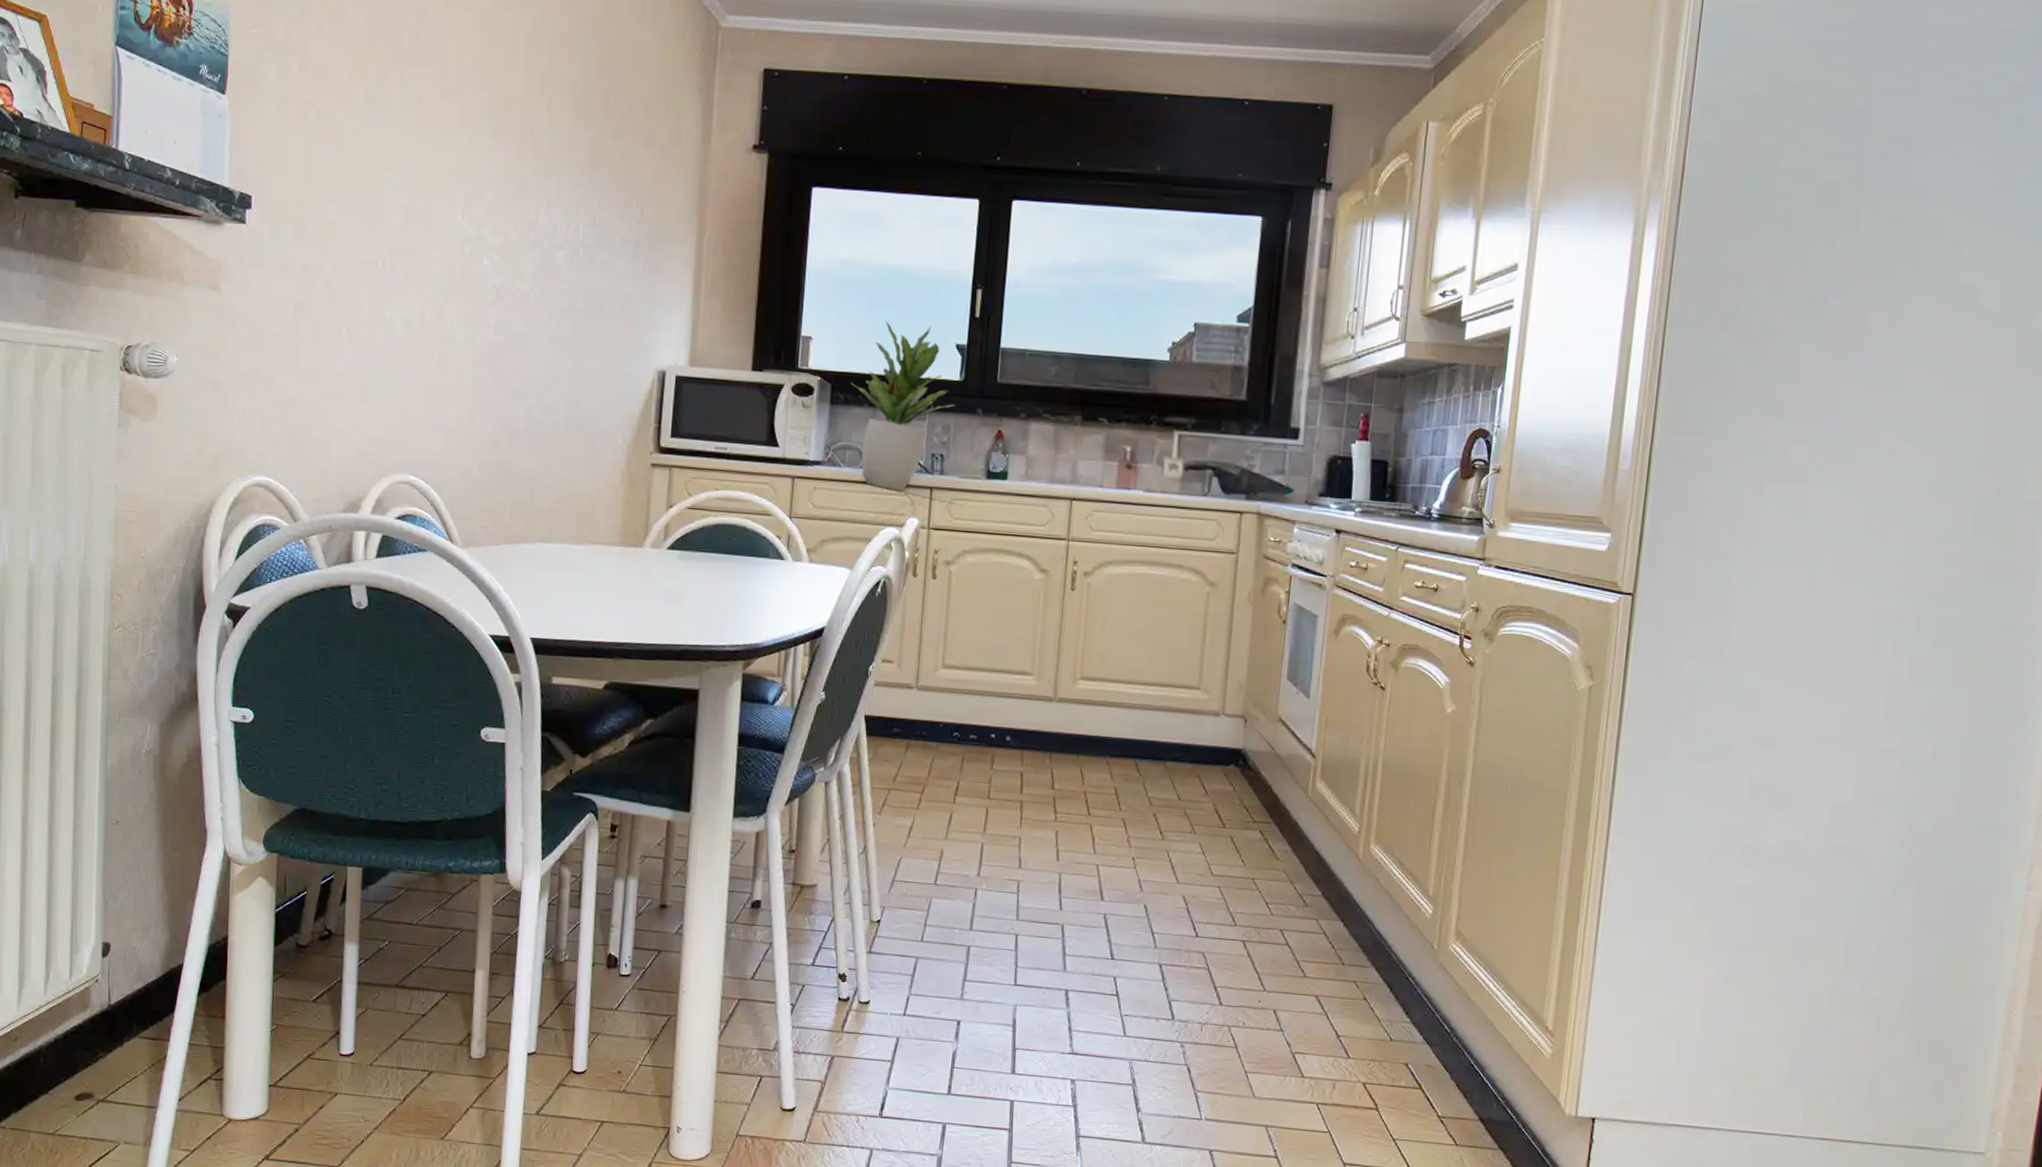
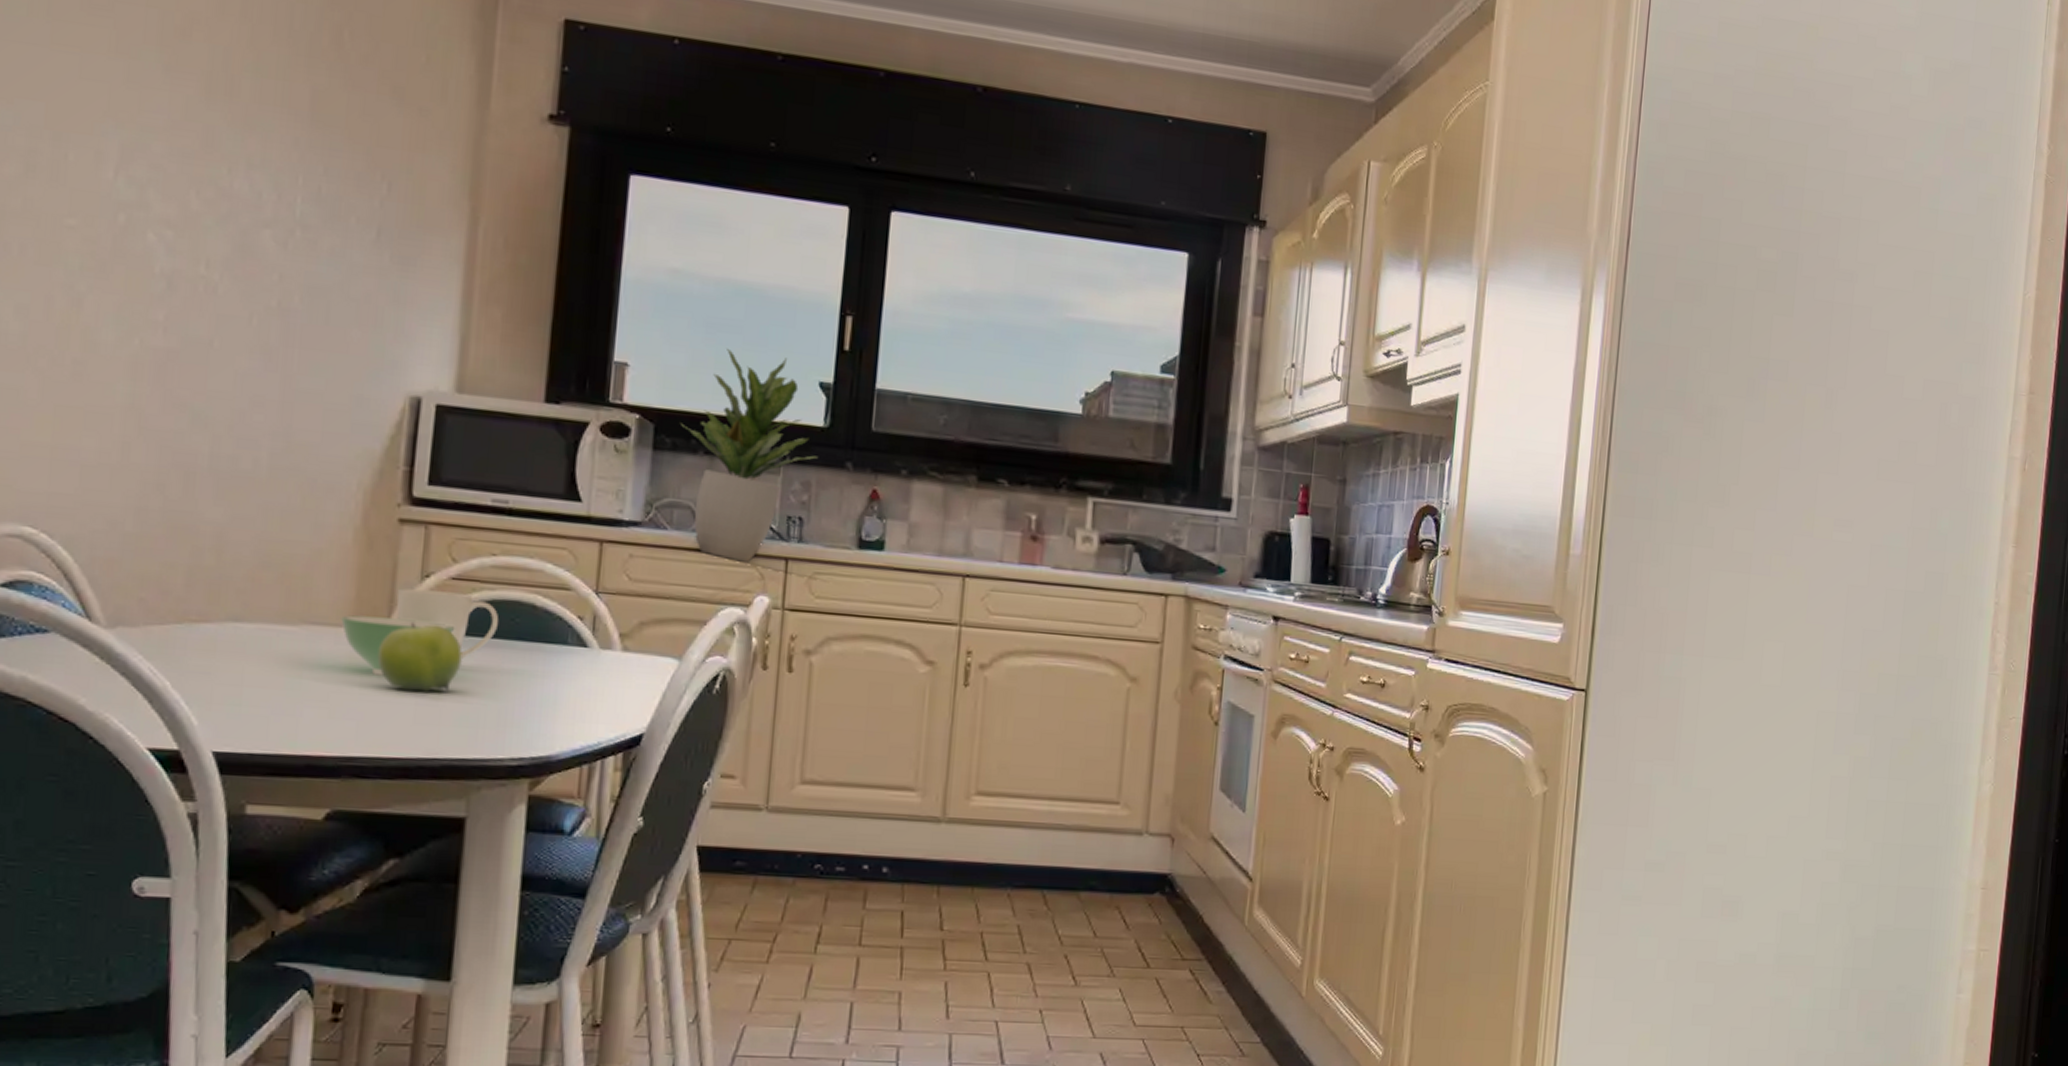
bowl: none [613,536,691,583] -> present [341,615,455,677]
fruit: none [638,541,696,594] -> present [377,621,463,692]
mug: none [650,516,721,569] -> present [396,588,500,659]

